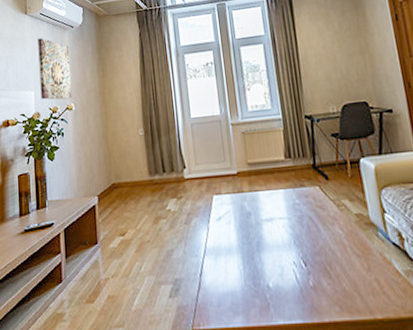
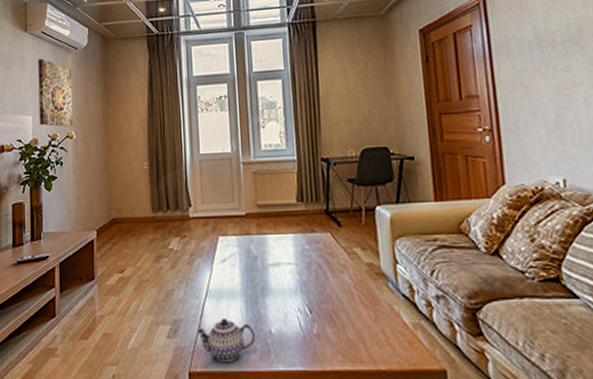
teapot: none [196,274,255,319] -> present [196,318,256,363]

